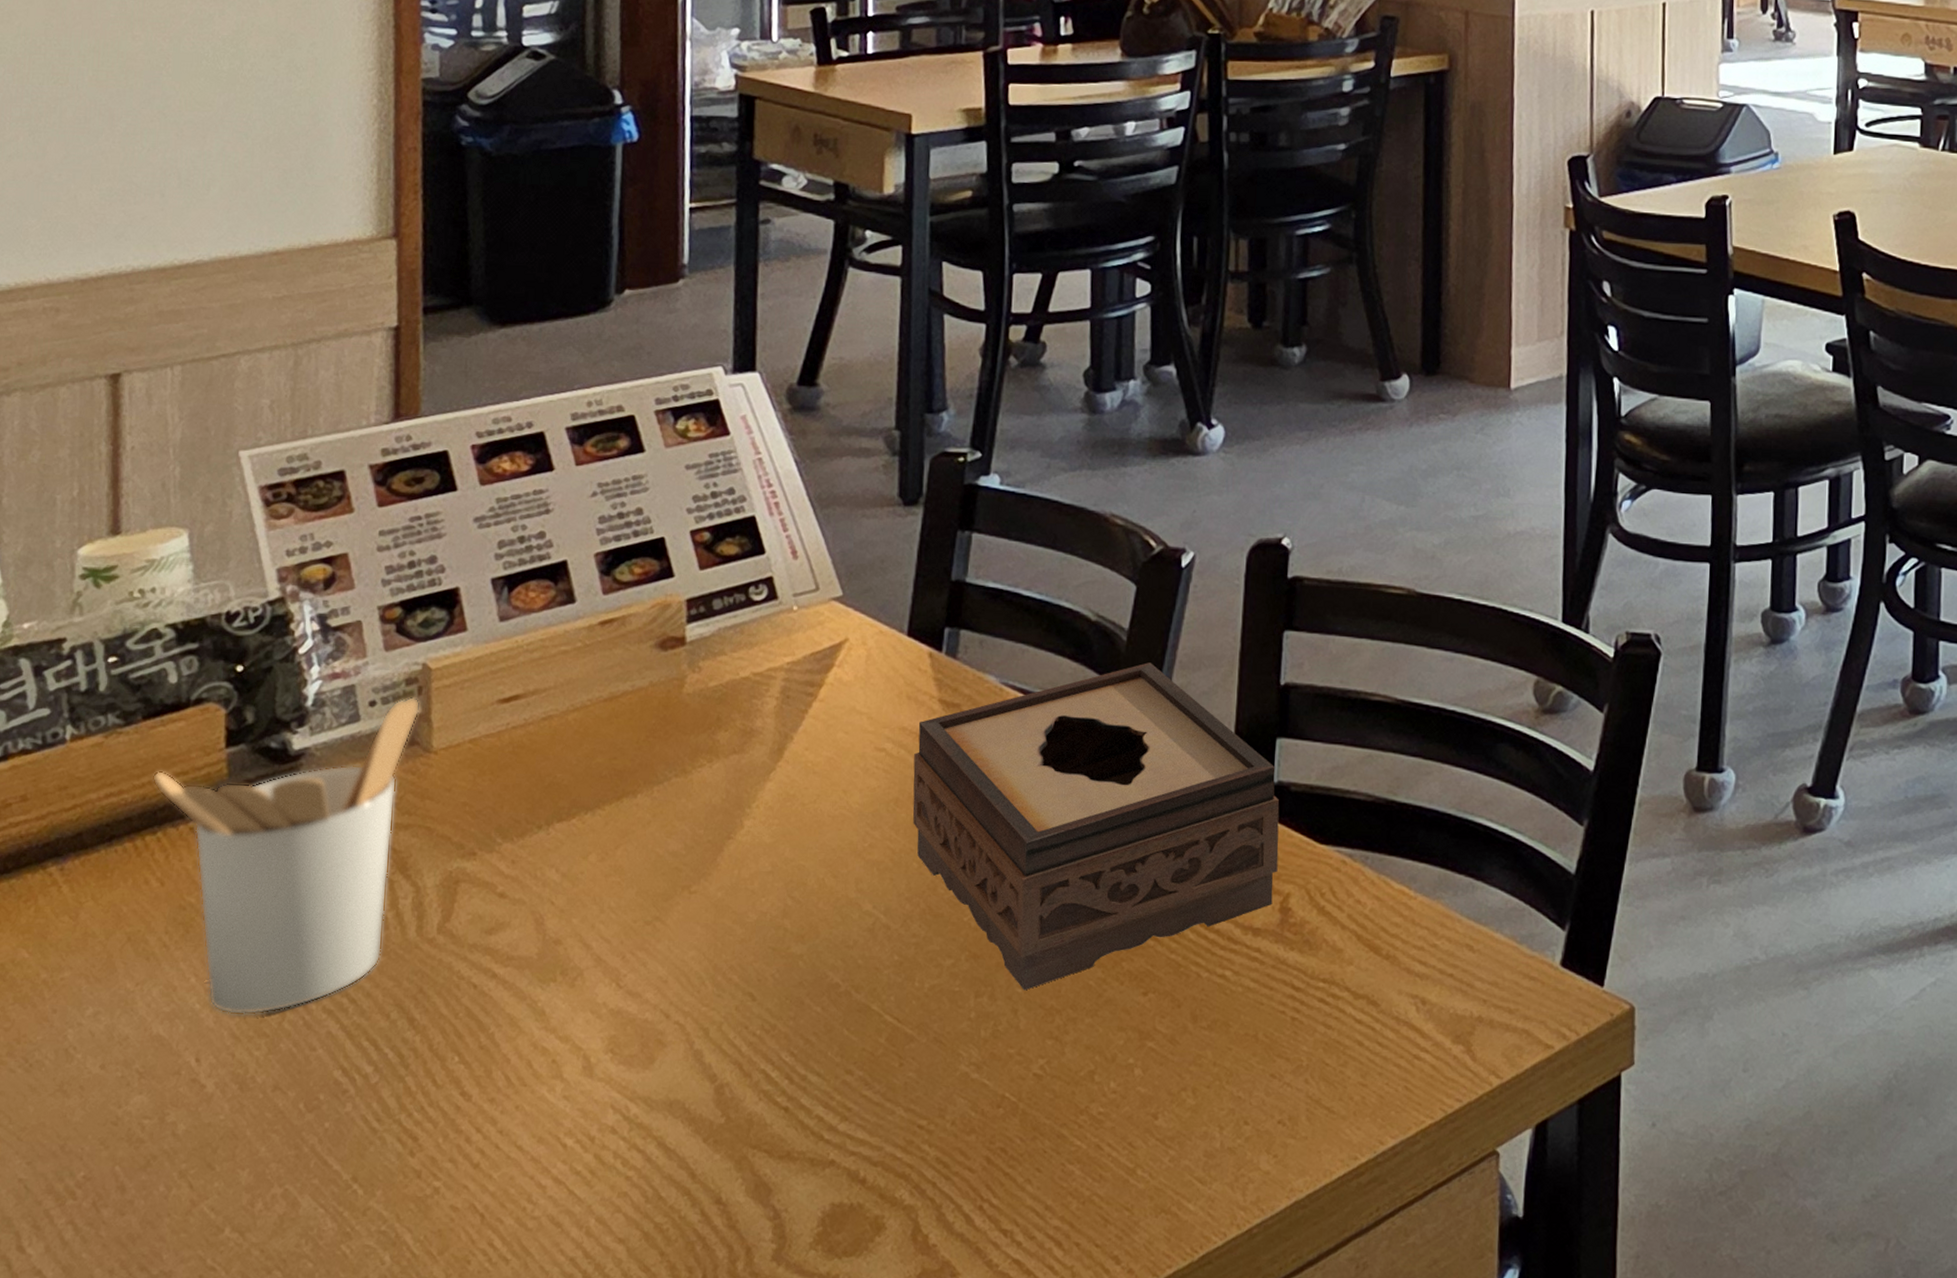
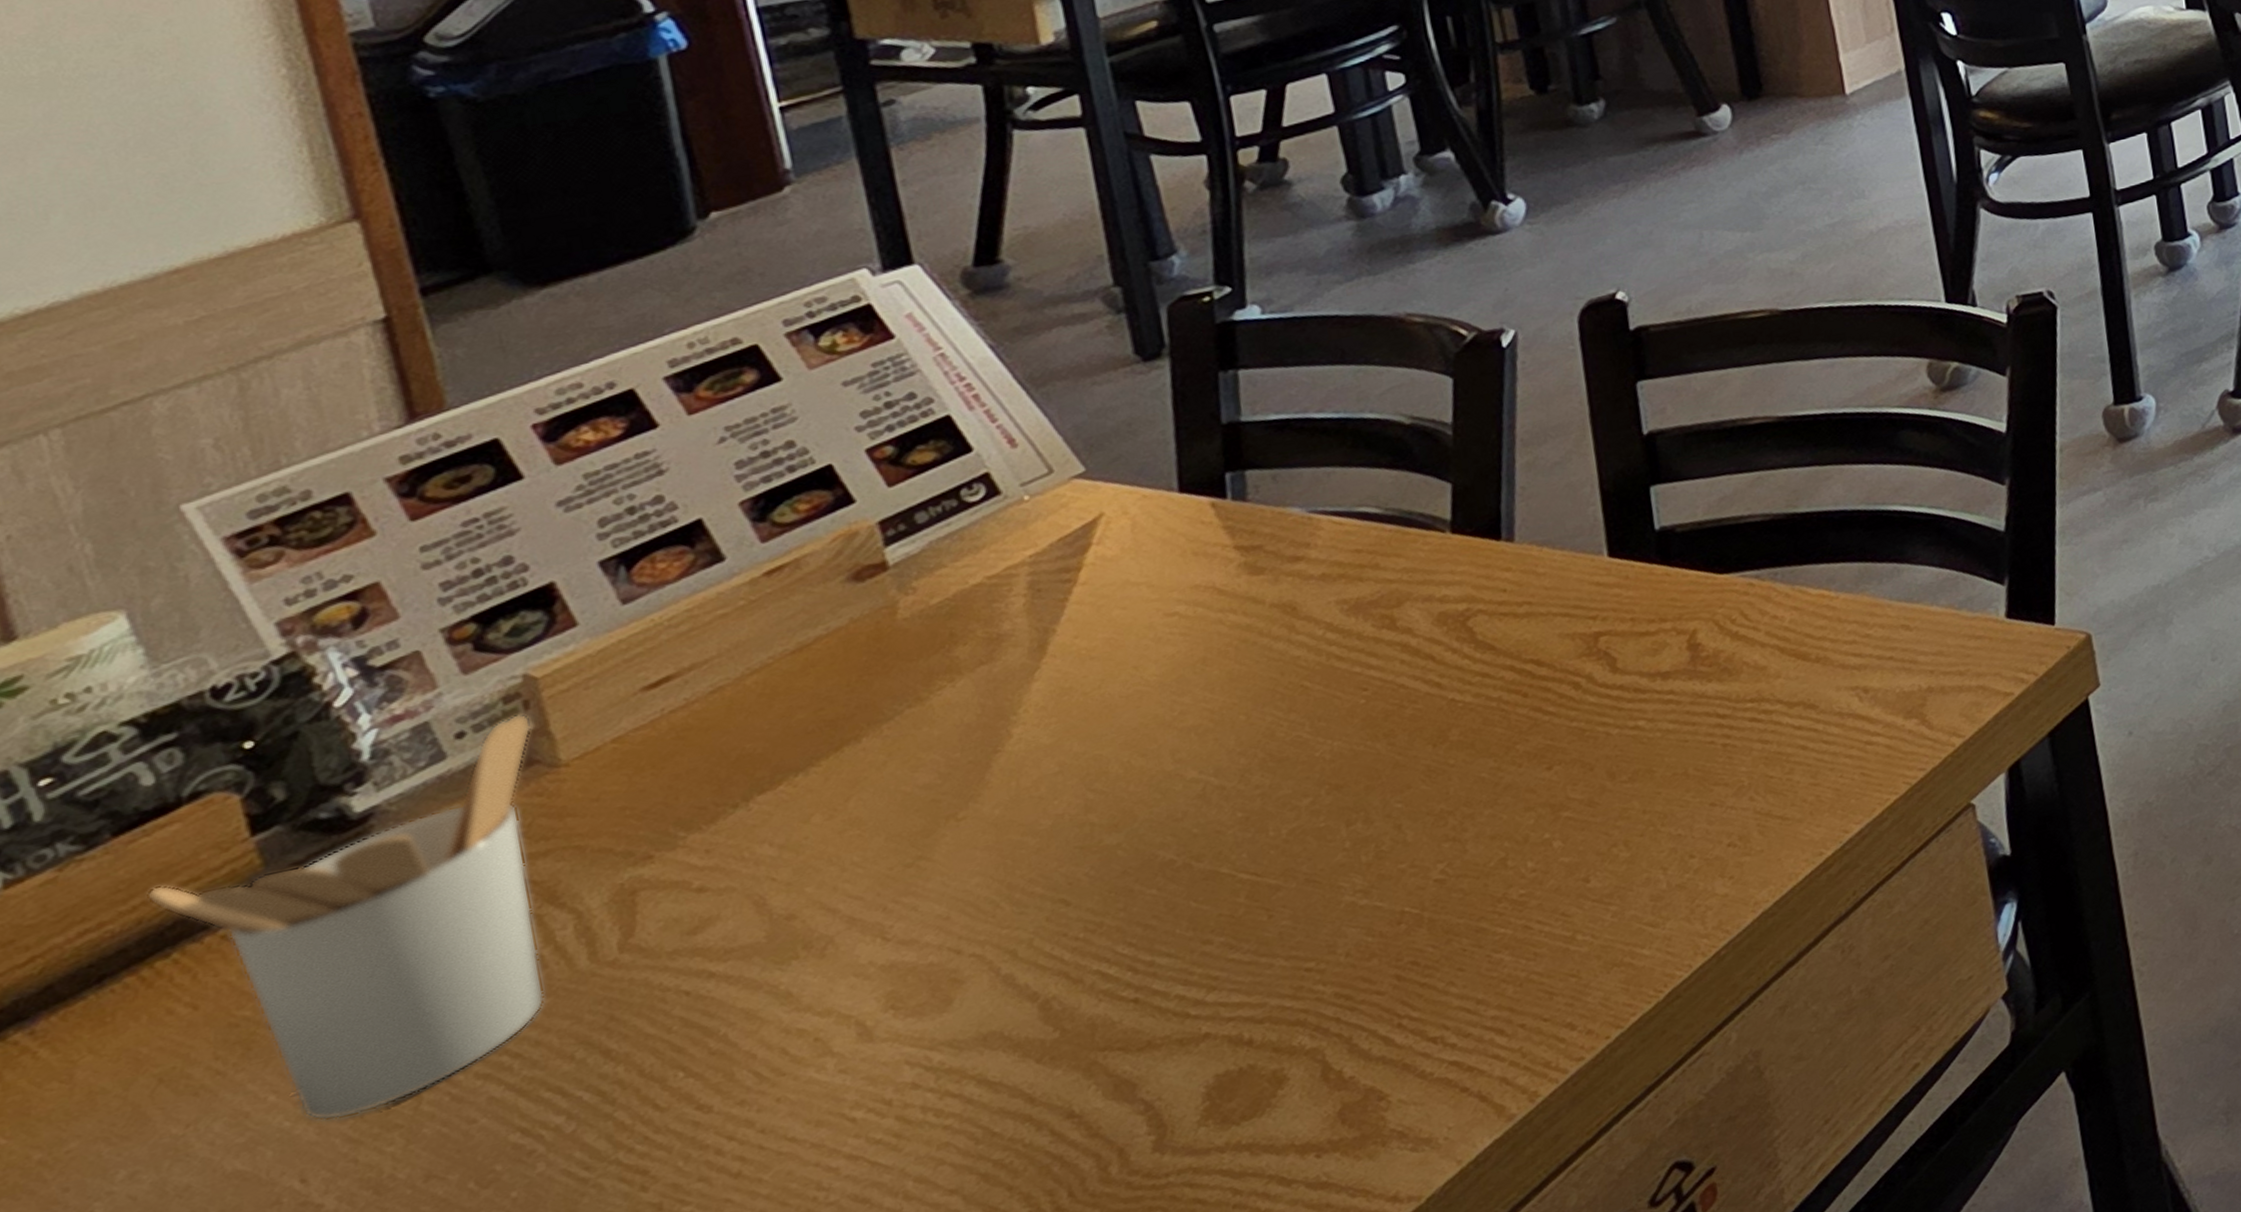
tissue box: present [912,662,1280,991] -> none [1213,449,1678,804]

